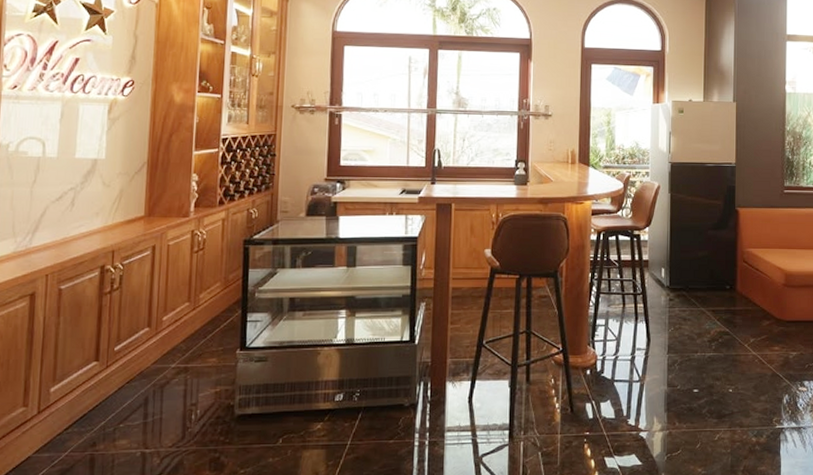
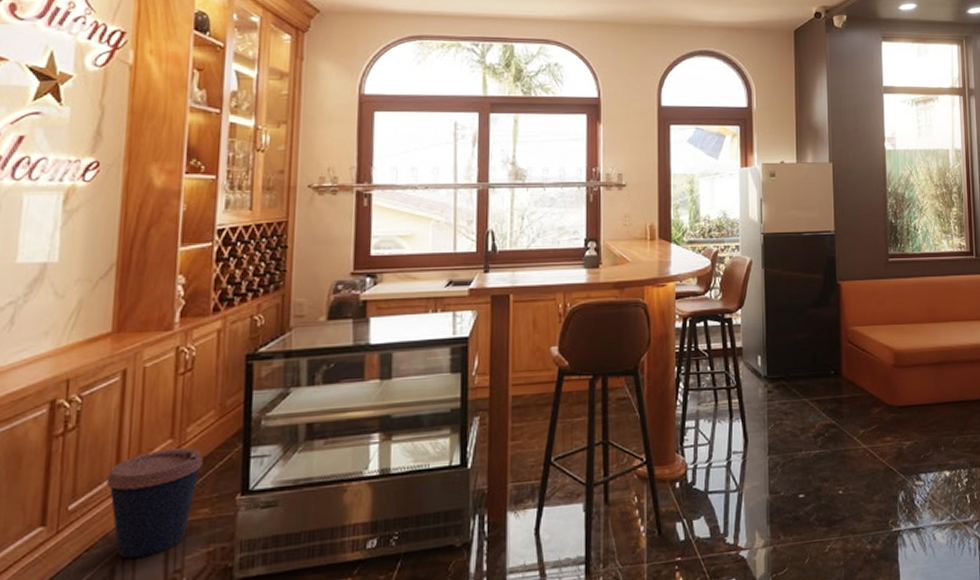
coffee cup: none [142,310,212,391] -> present [106,448,203,559]

